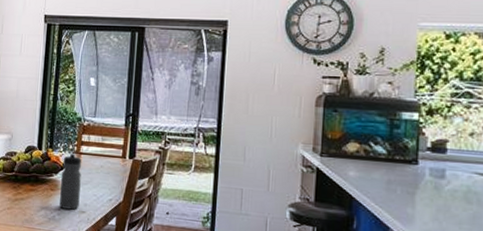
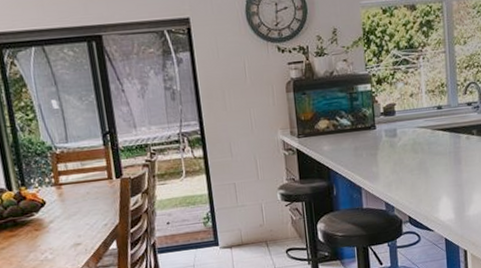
water bottle: present [59,153,81,210] -> none [41,186,73,247]

